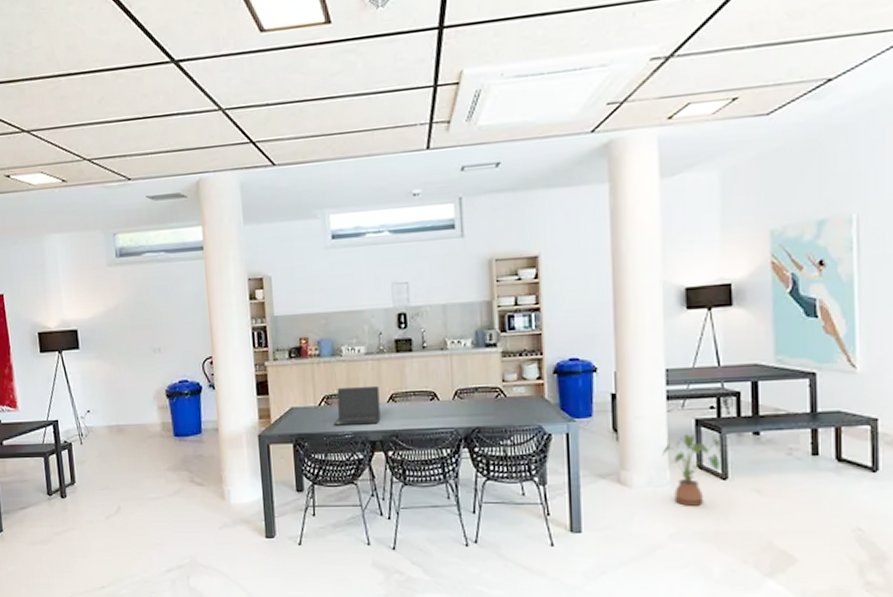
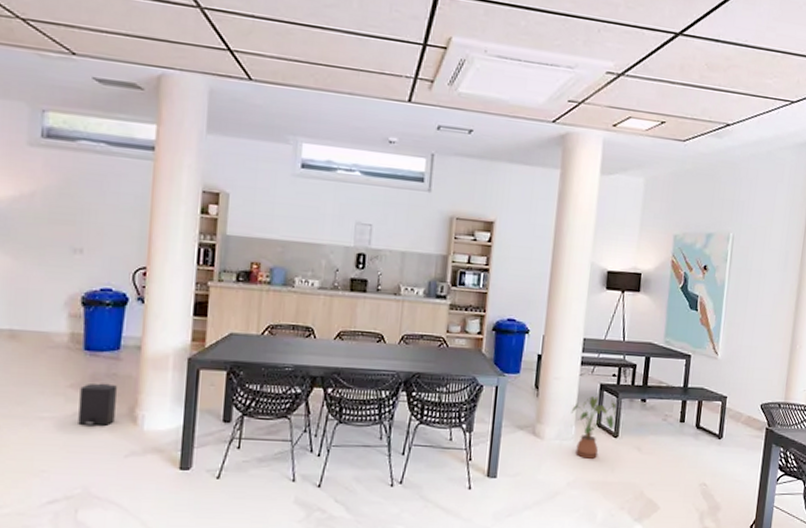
pedal bin: none [176,464,206,503] -> present [78,383,117,427]
laptop: present [333,385,381,426] -> none [274,319,328,360]

